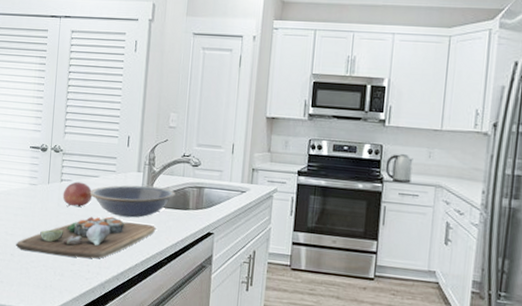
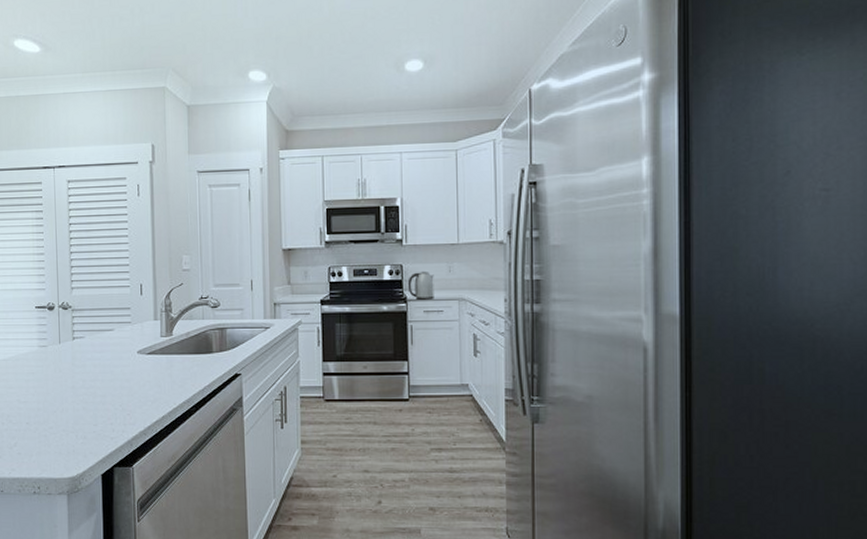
food platter: present [16,216,156,259] -> none [31,370,181,418]
fruit: present [62,181,93,208] -> none [76,338,109,365]
bowl: present [89,185,176,218] -> none [105,333,197,368]

